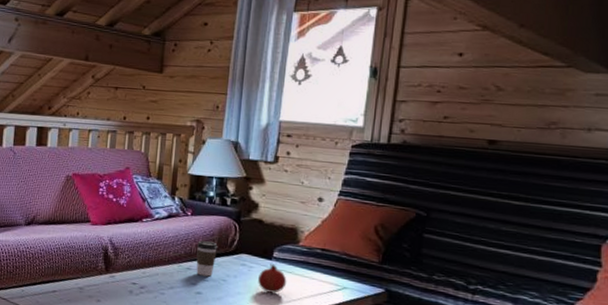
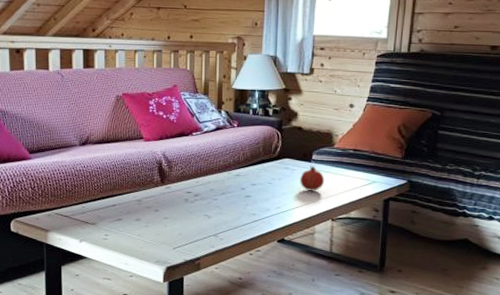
coffee cup: present [196,240,218,277] -> none [243,149,263,181]

